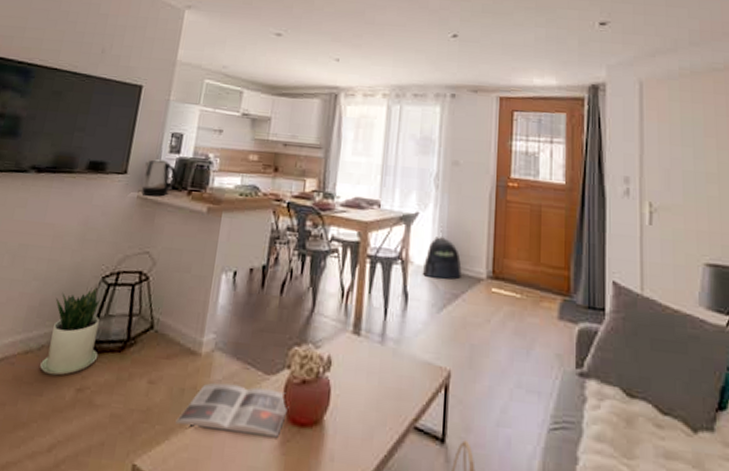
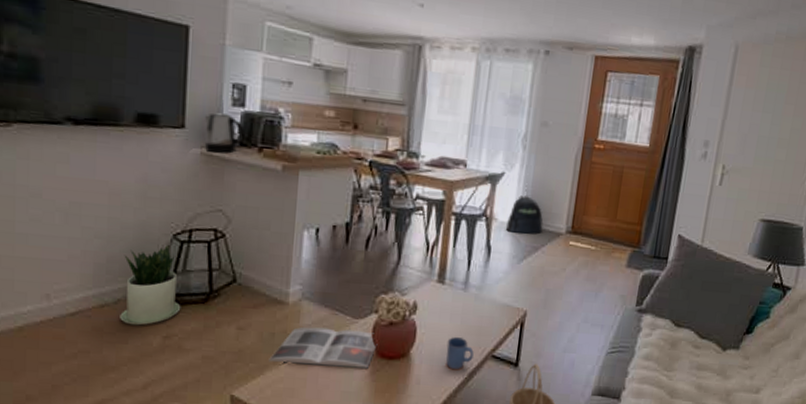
mug: none [362,400,394,445] -> present [446,336,474,370]

